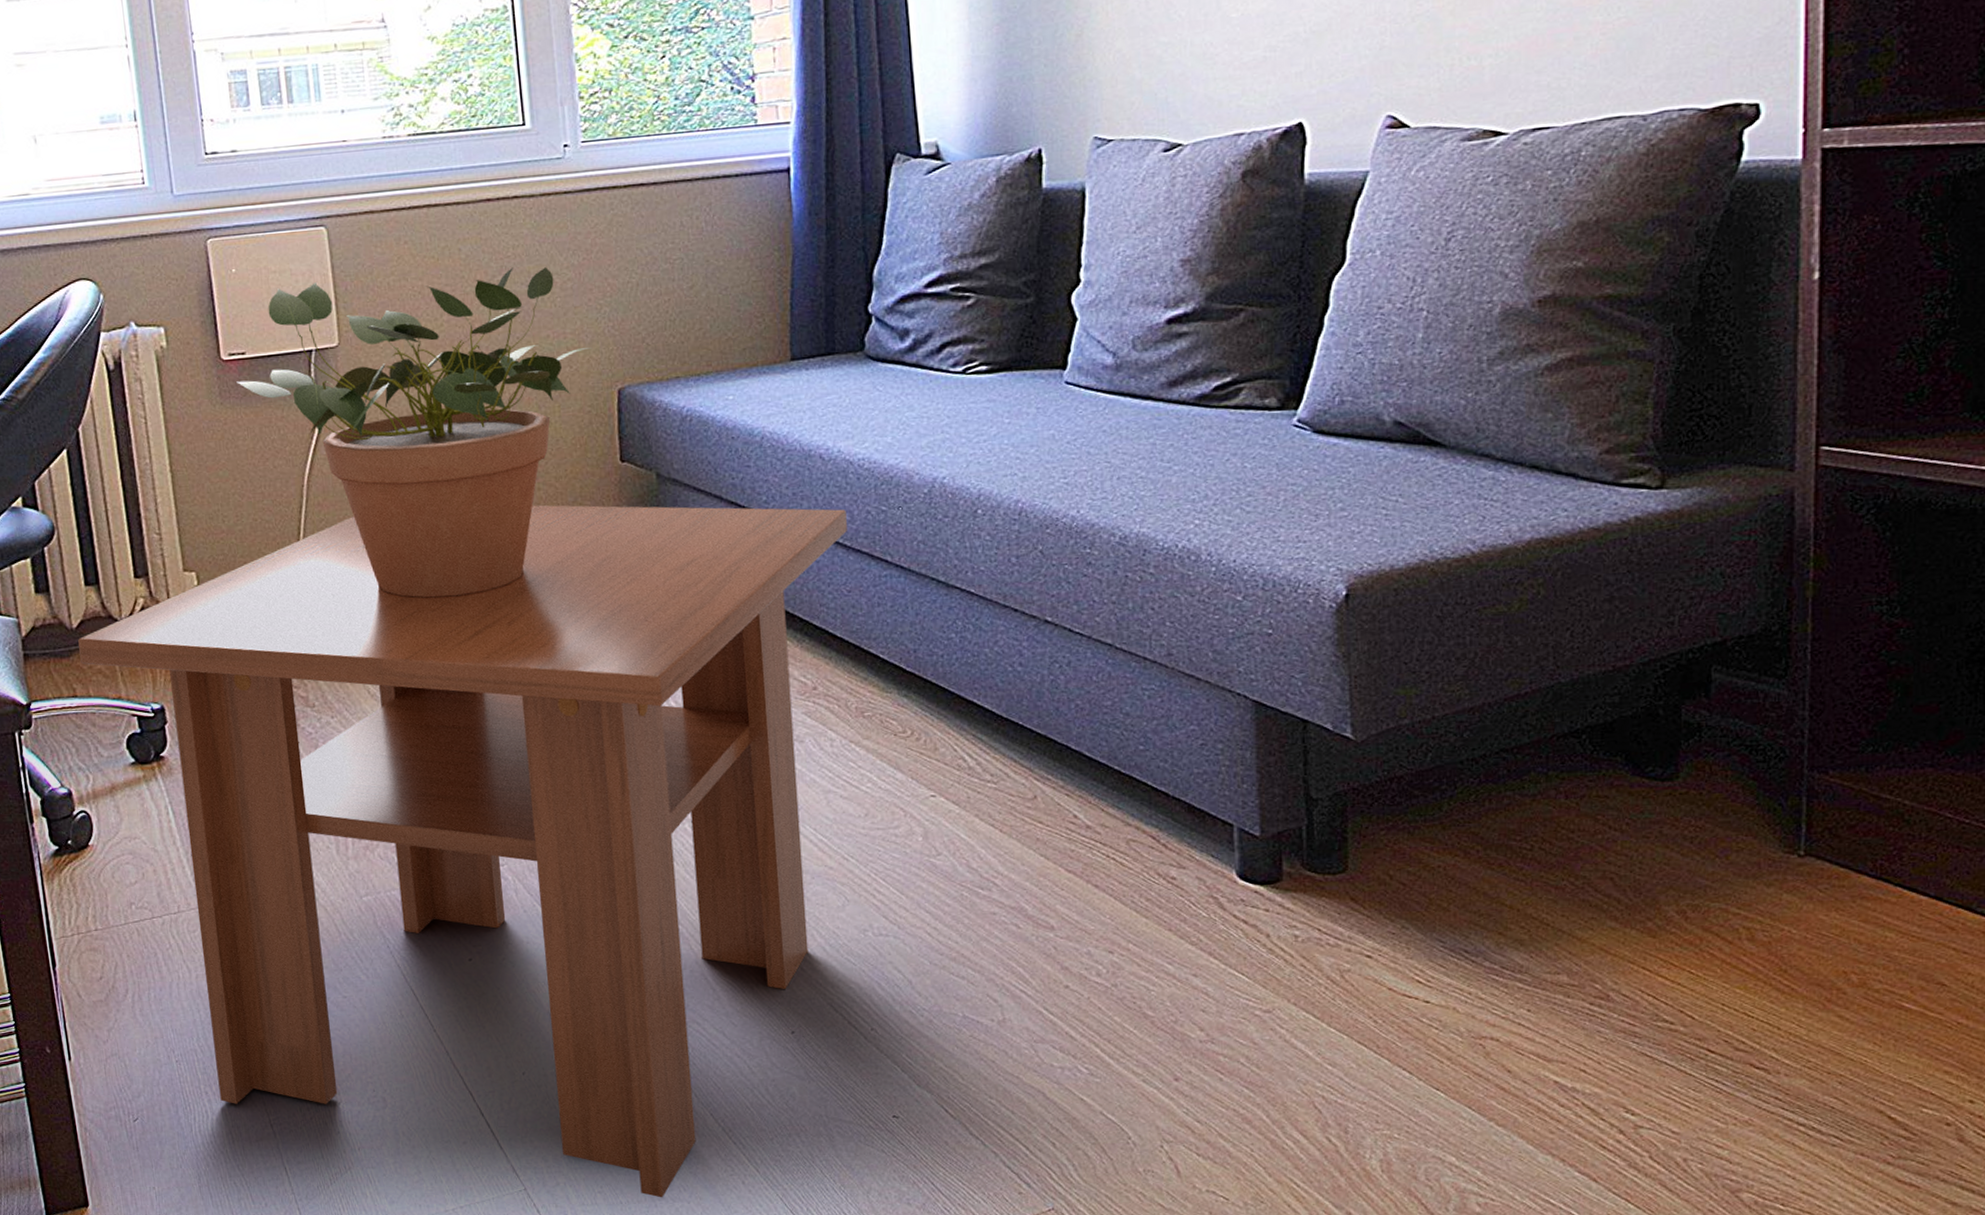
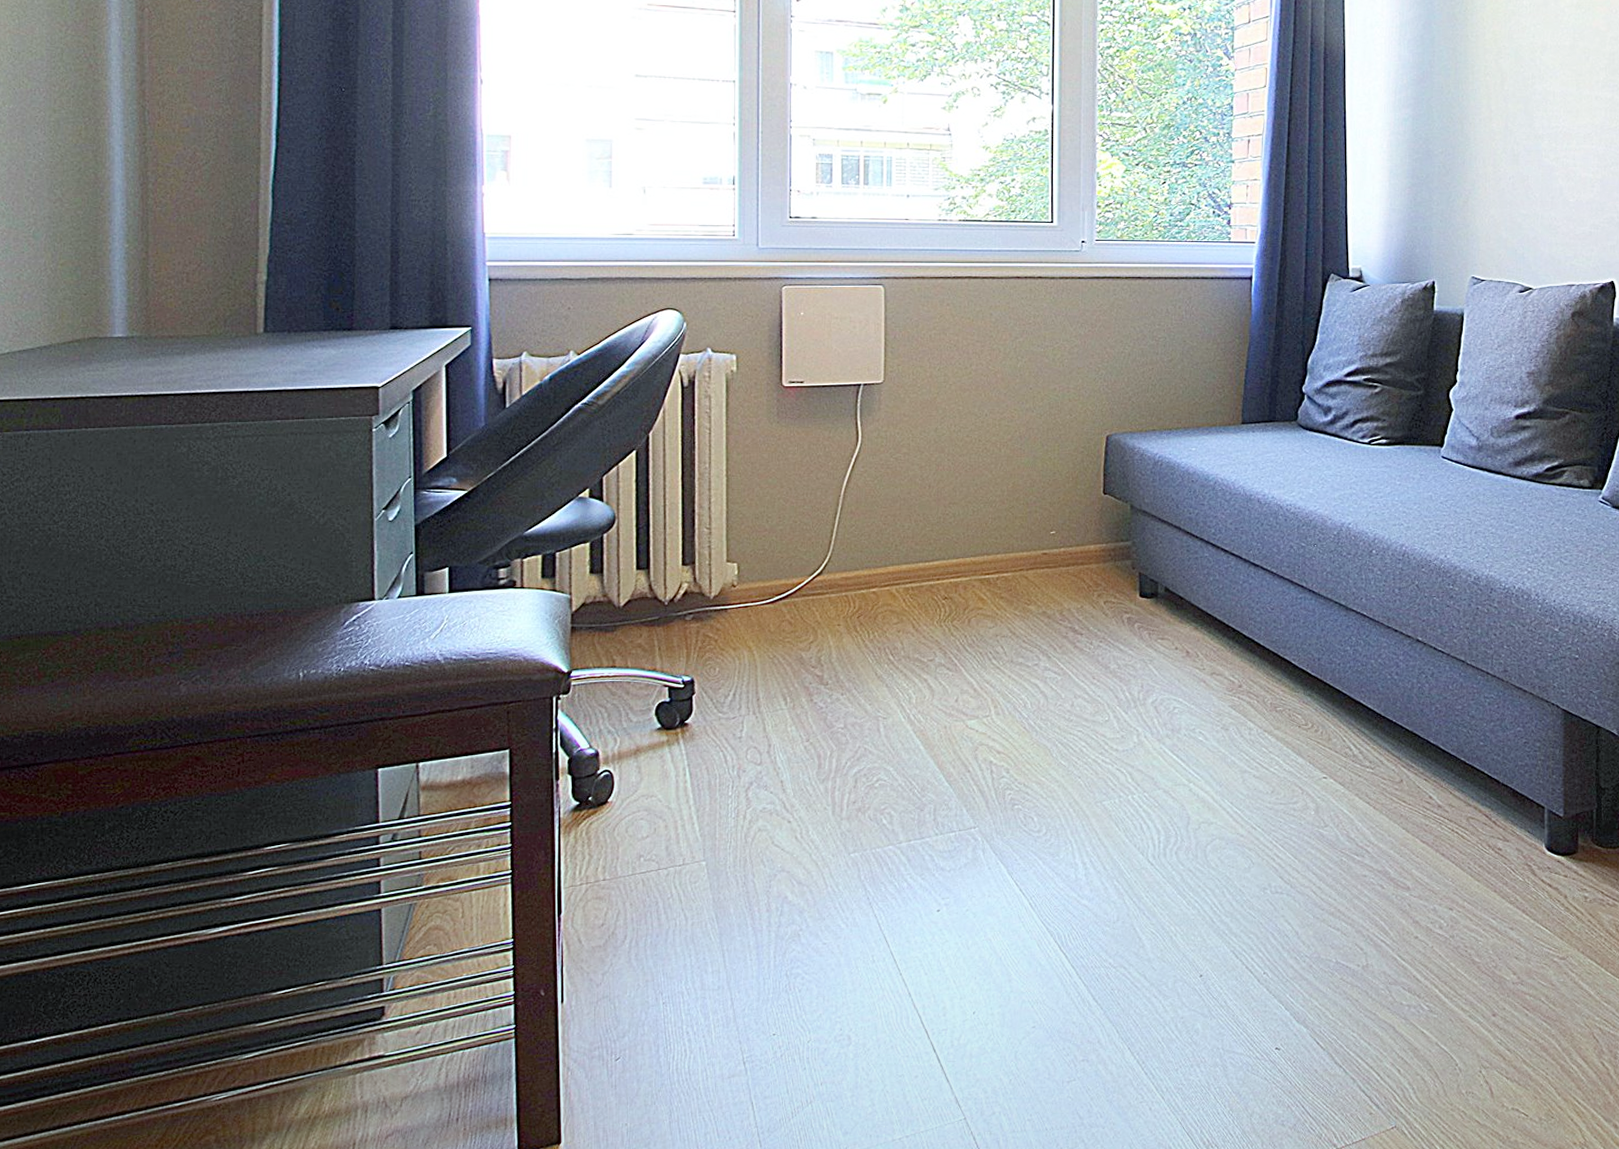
coffee table: present [78,504,847,1198] -> none [623,524,1275,1124]
potted plant: present [236,266,591,599] -> none [793,329,1088,596]

